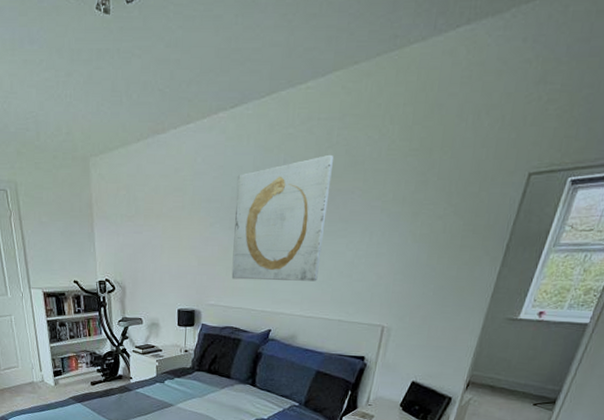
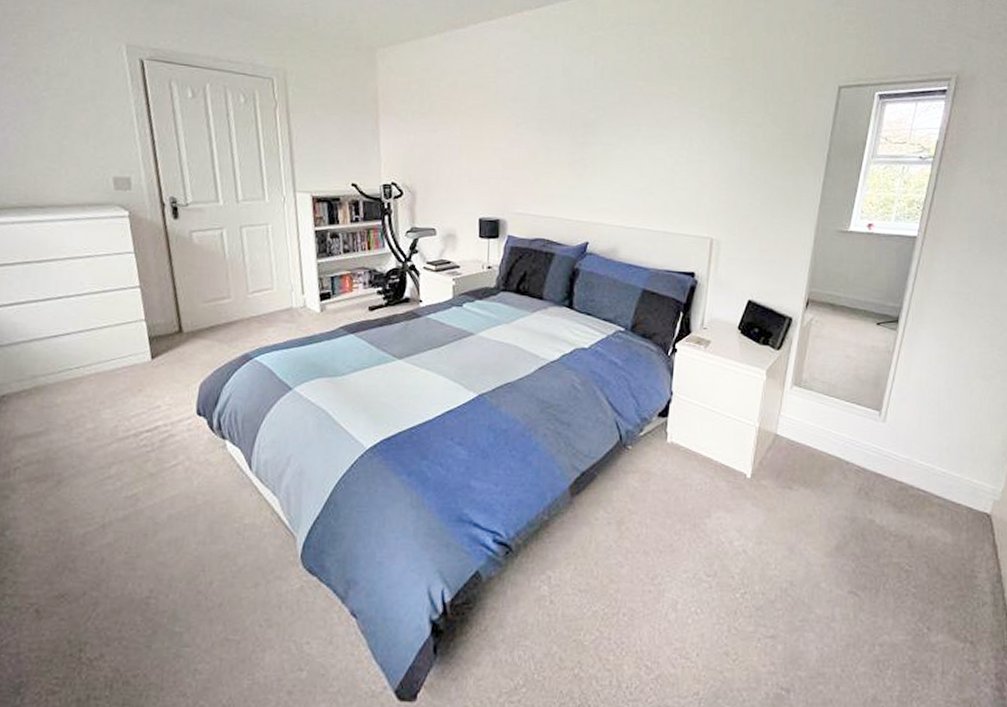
wall art: present [231,154,335,281] -> none [541,58,647,189]

